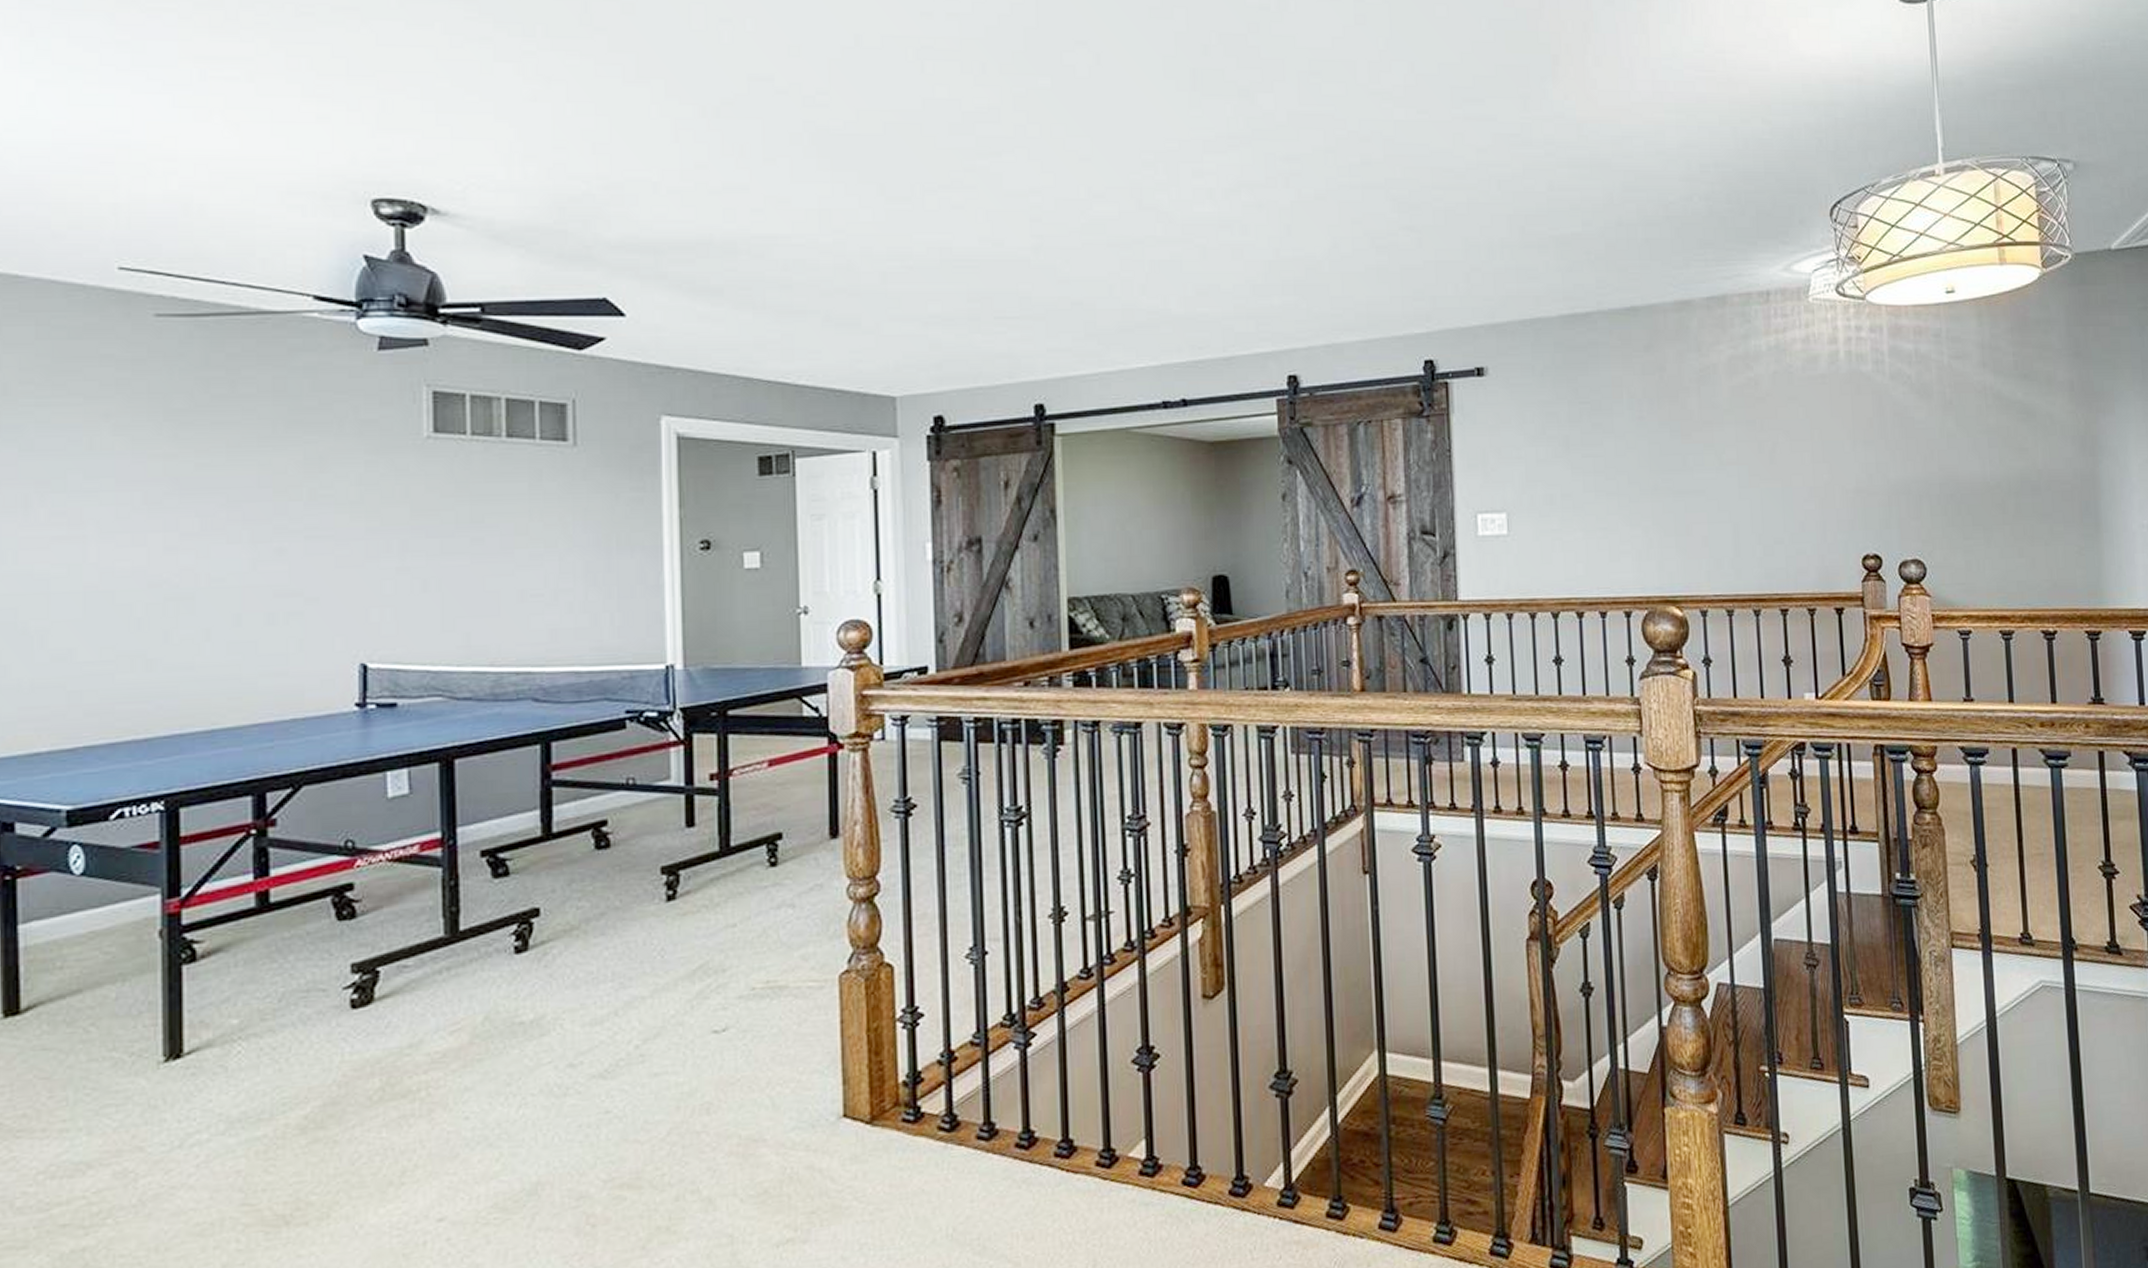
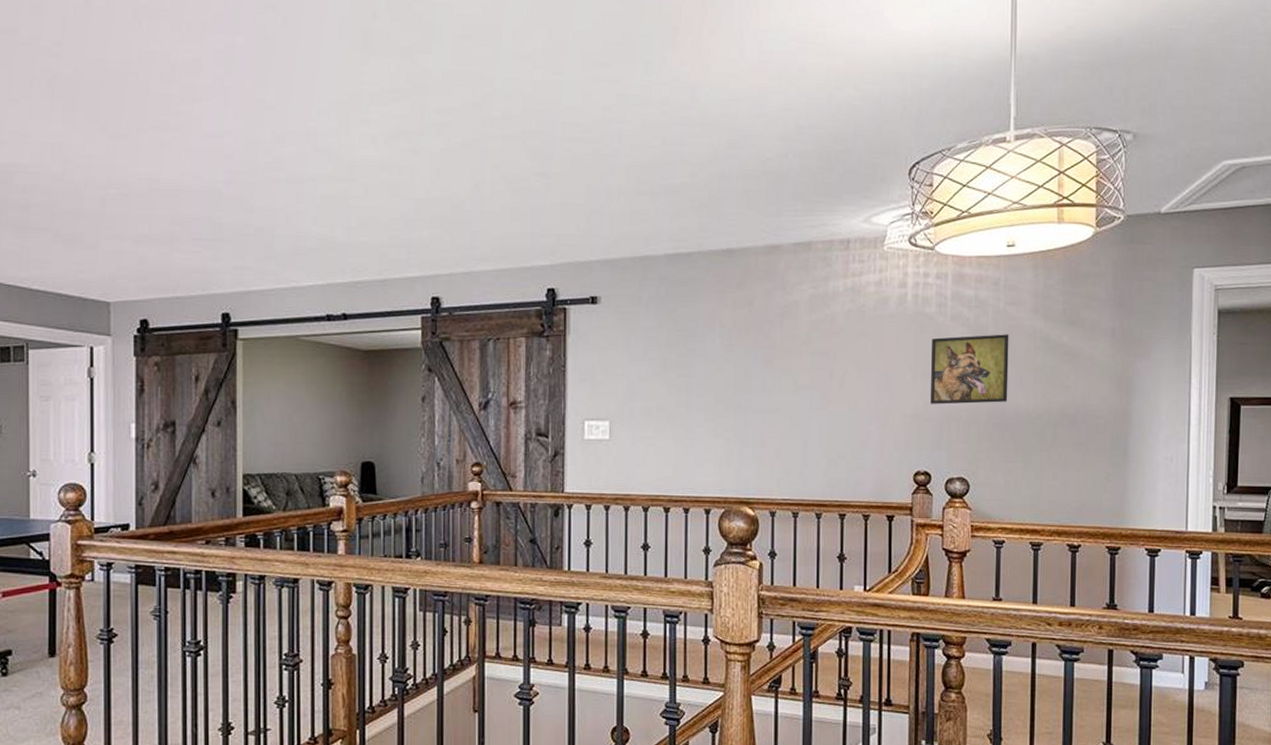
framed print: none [1871,392,1961,476] -> present [931,334,1009,405]

